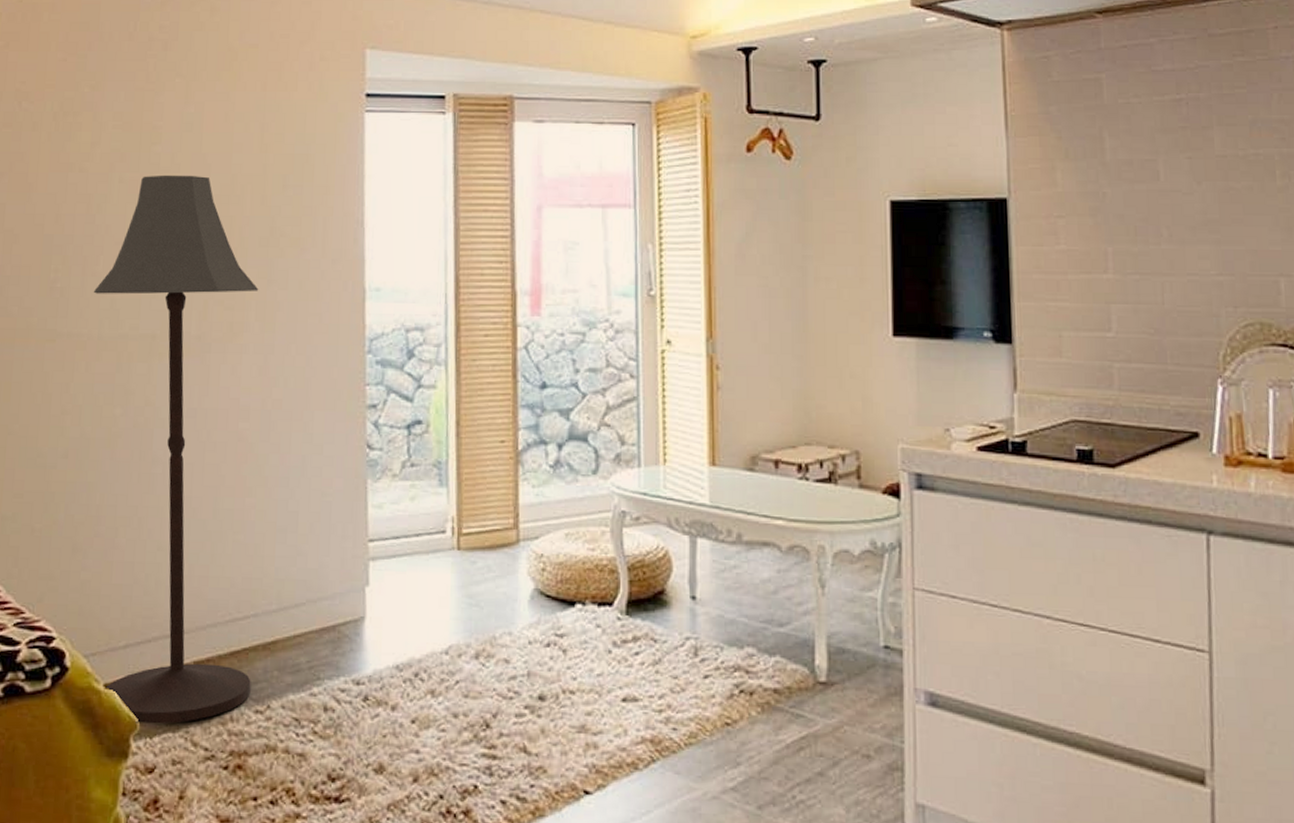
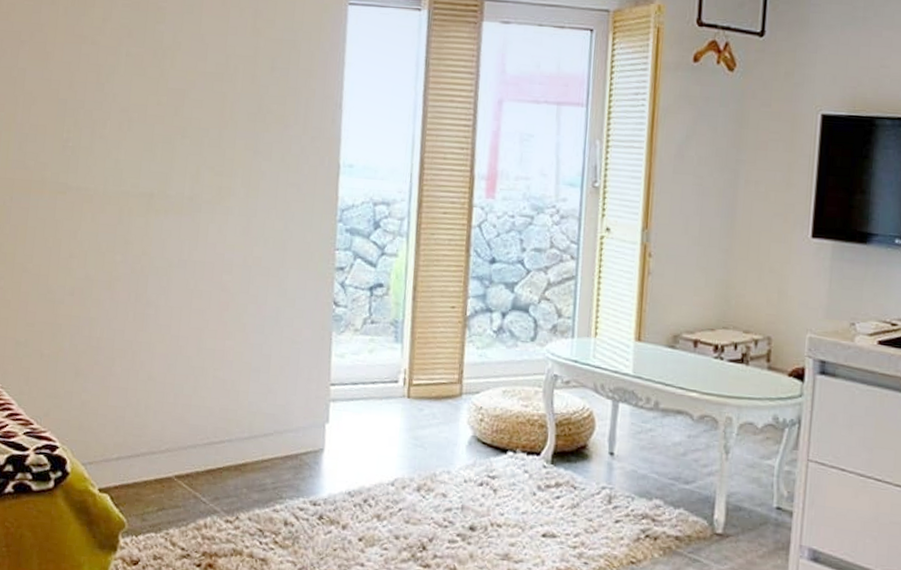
floor lamp: present [93,175,259,724] -> none [99,51,246,526]

